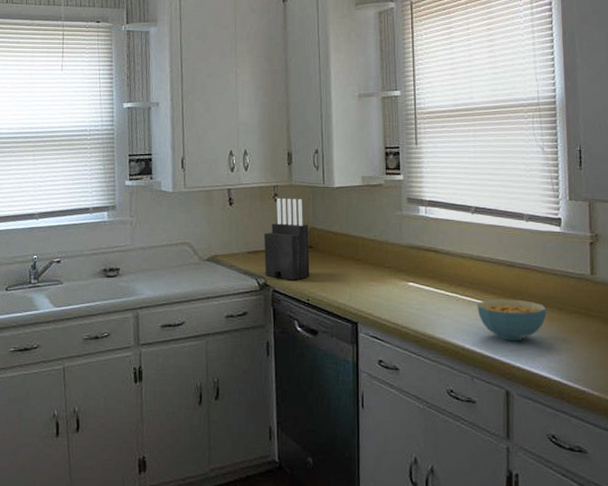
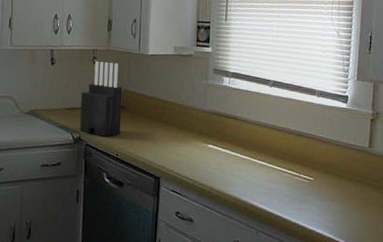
cereal bowl: present [477,298,547,341] -> none [267,163,328,202]

